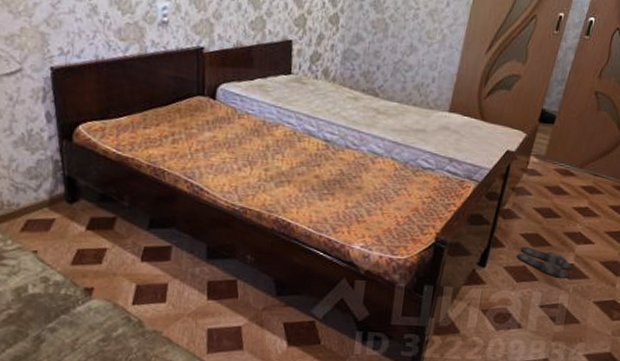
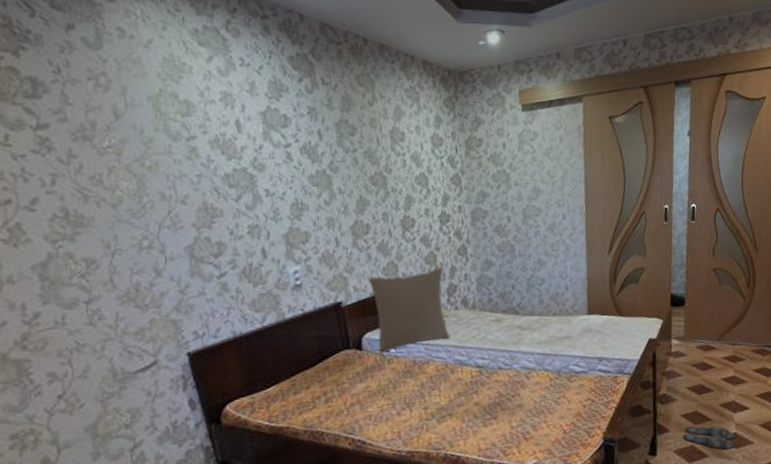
pillow: none [230,27,311,108] -> present [369,266,450,355]

